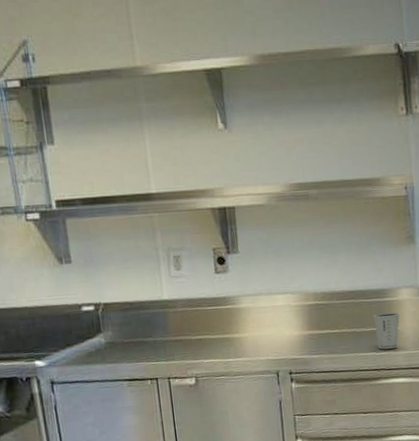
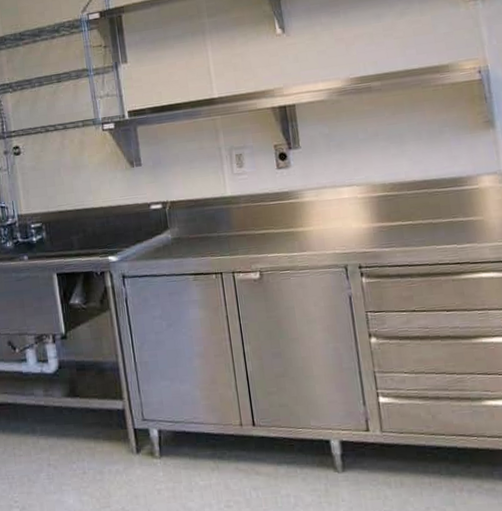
dixie cup: present [373,312,400,349] -> none [450,201,483,241]

